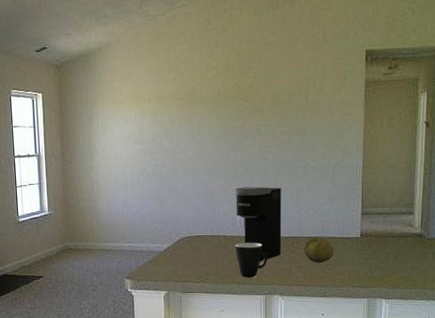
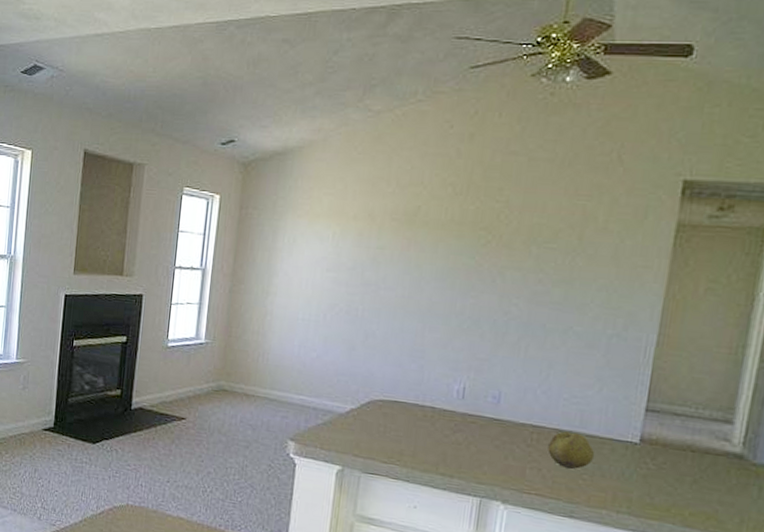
coffee maker: present [235,186,282,262] -> none [445,345,525,451]
mug: present [235,242,268,278] -> none [444,420,492,471]

